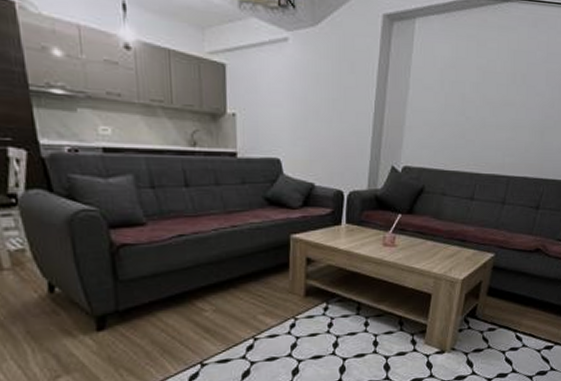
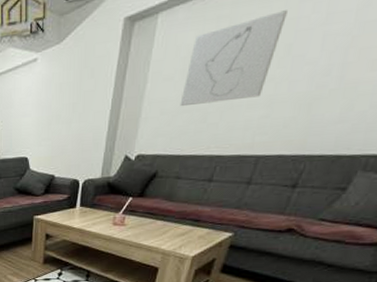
wall art: none [440,42,520,120] -> present [180,10,287,107]

